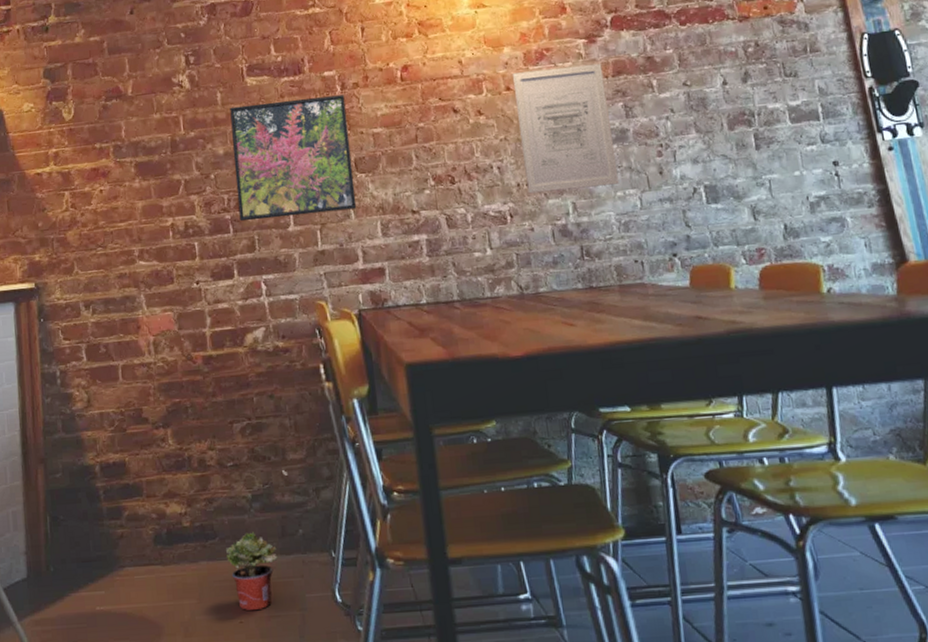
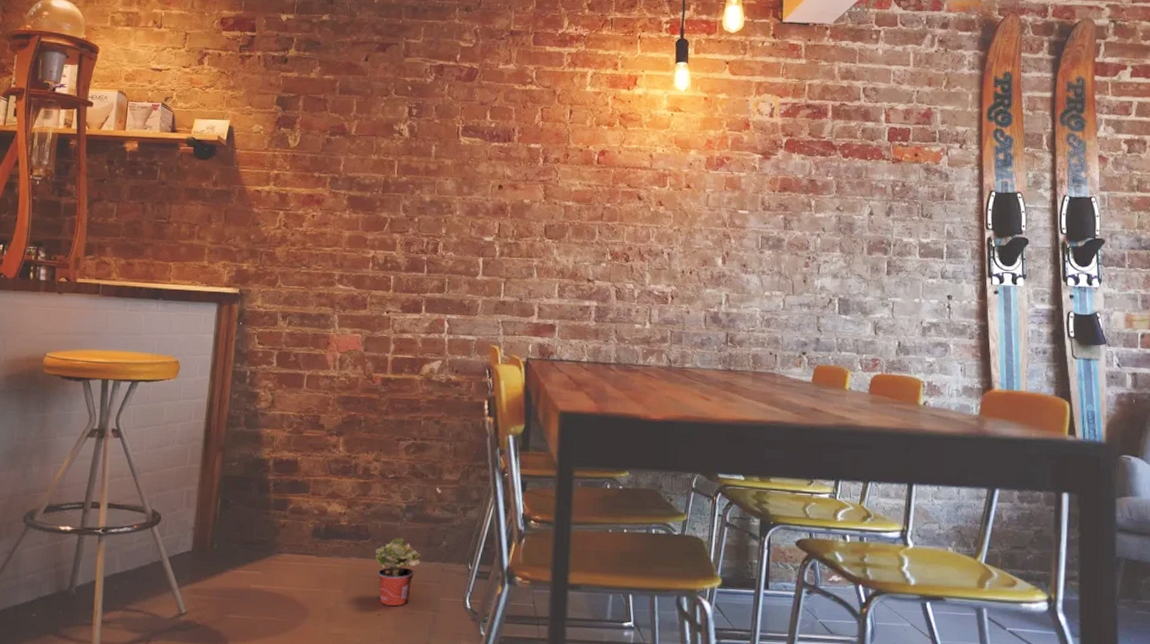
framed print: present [230,94,357,222] -> none [434,161,545,270]
wall art: present [511,63,619,194] -> none [690,174,772,285]

